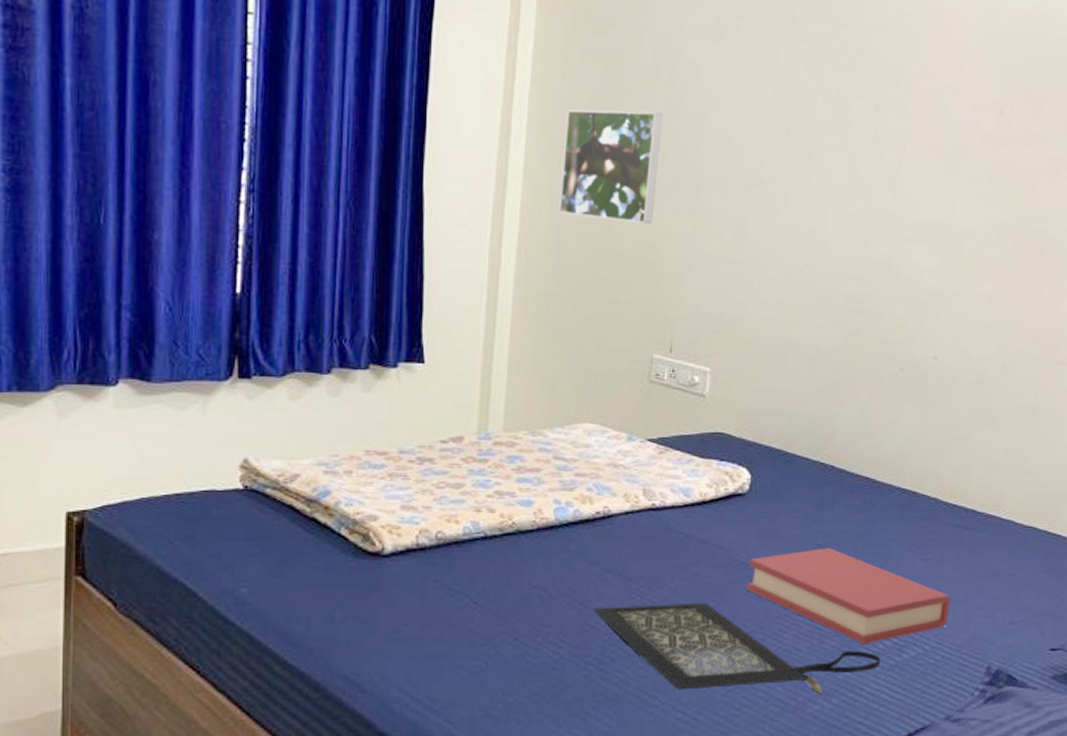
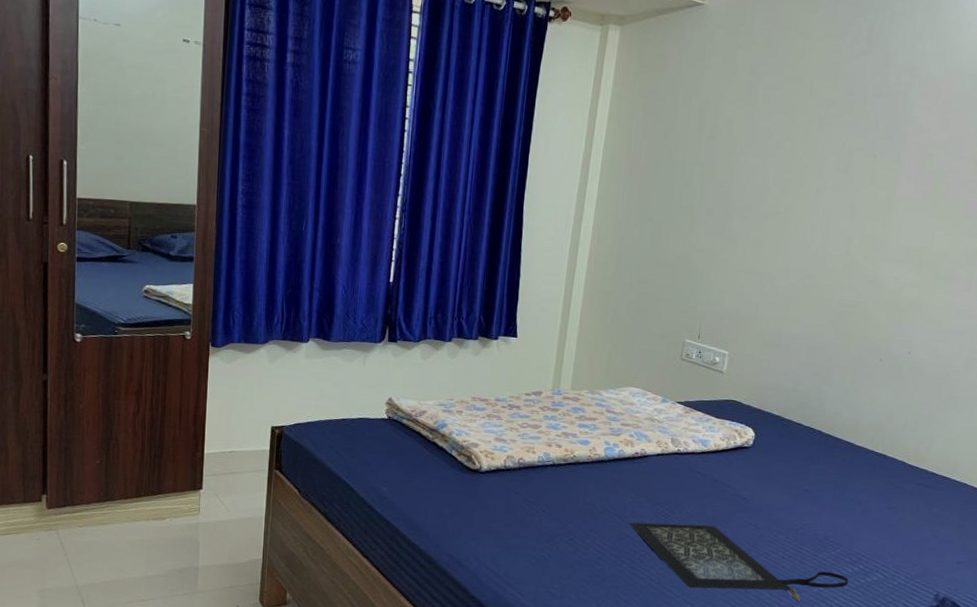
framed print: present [559,109,663,225] -> none [621,156,704,243]
hardback book: present [747,548,951,645] -> none [746,492,910,568]

